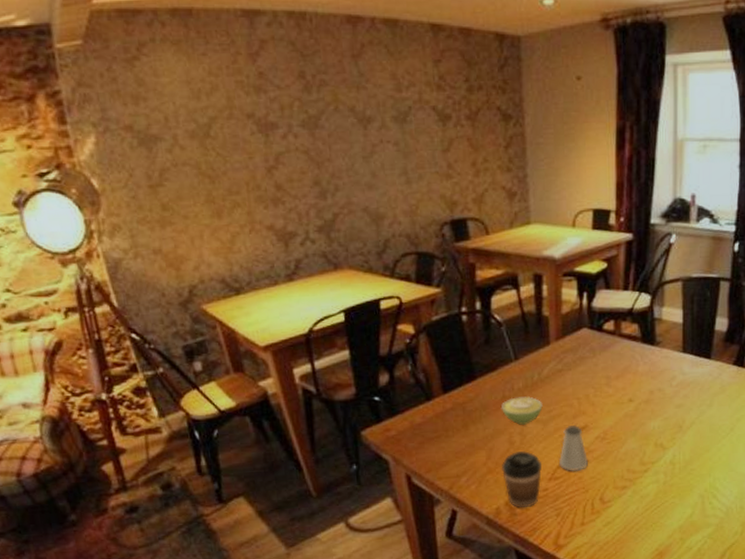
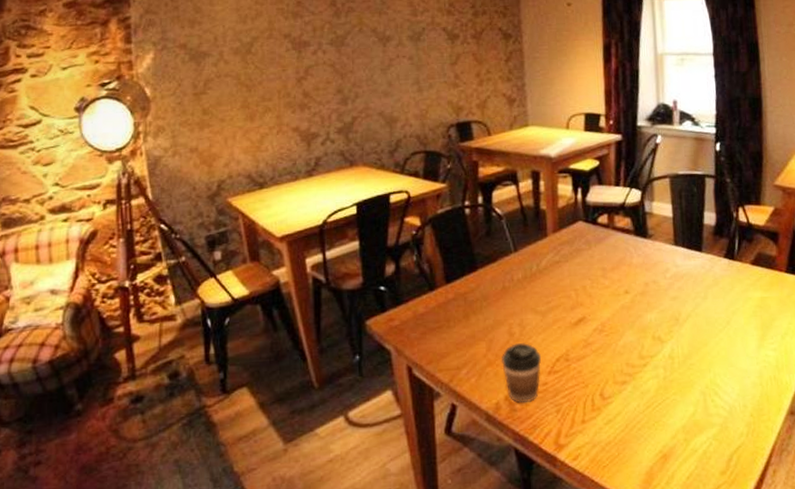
sugar bowl: present [501,396,543,425] -> none [502,287,542,316]
saltshaker: present [559,424,588,471] -> none [558,316,587,365]

